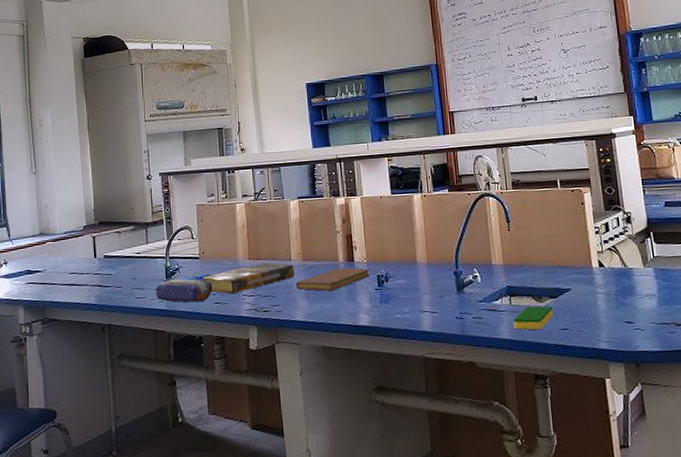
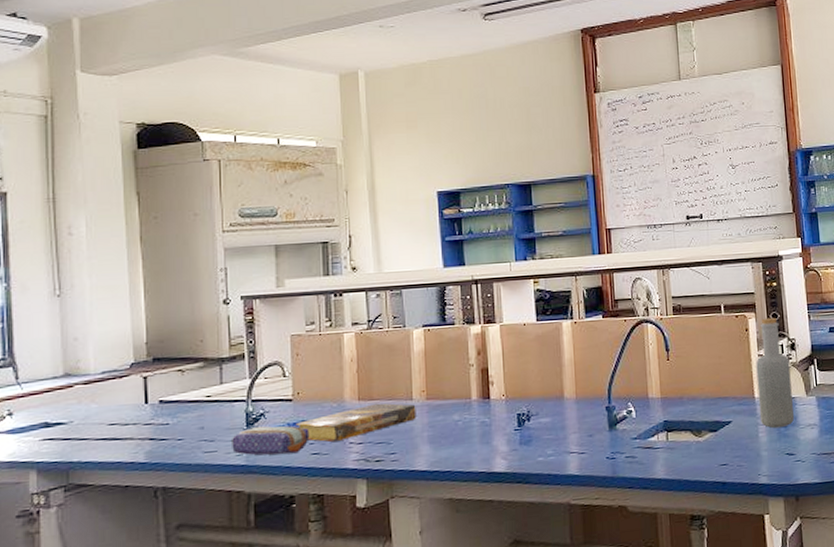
notebook: present [295,267,371,291] -> none [417,406,509,434]
dish sponge: present [513,306,553,330] -> none [669,441,713,468]
bottle: none [592,192,633,297] -> present [756,317,795,429]

